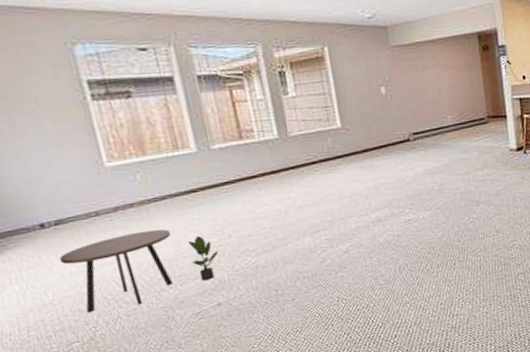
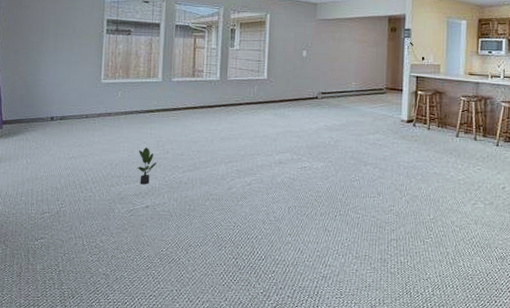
side table: present [59,229,174,313] -> none [55,135,130,194]

